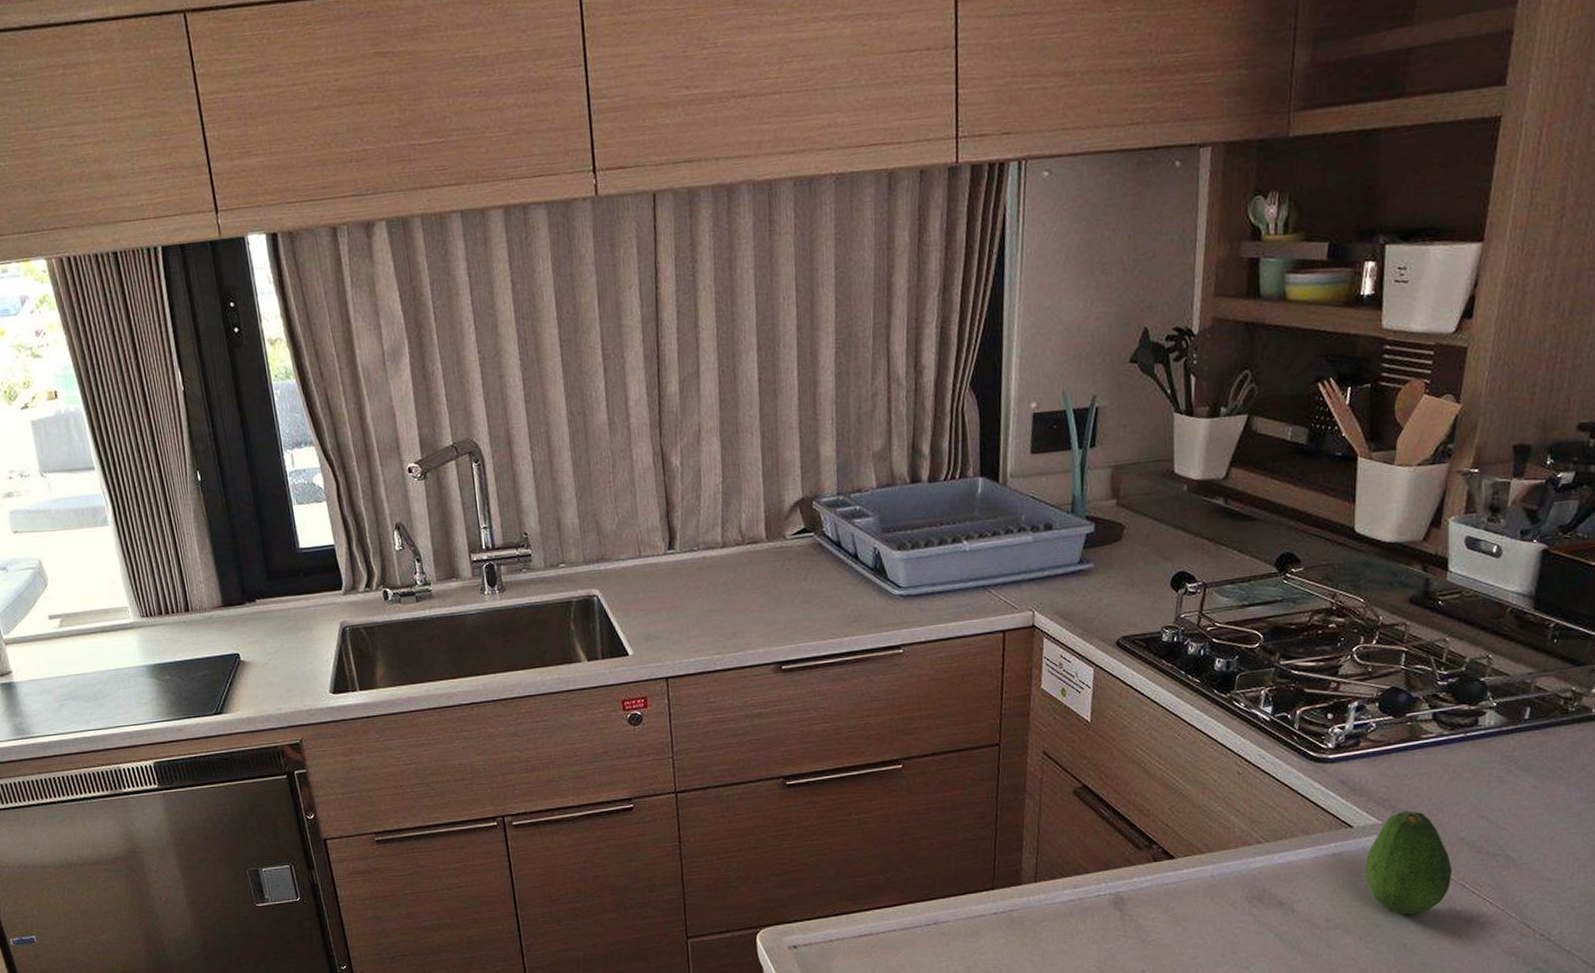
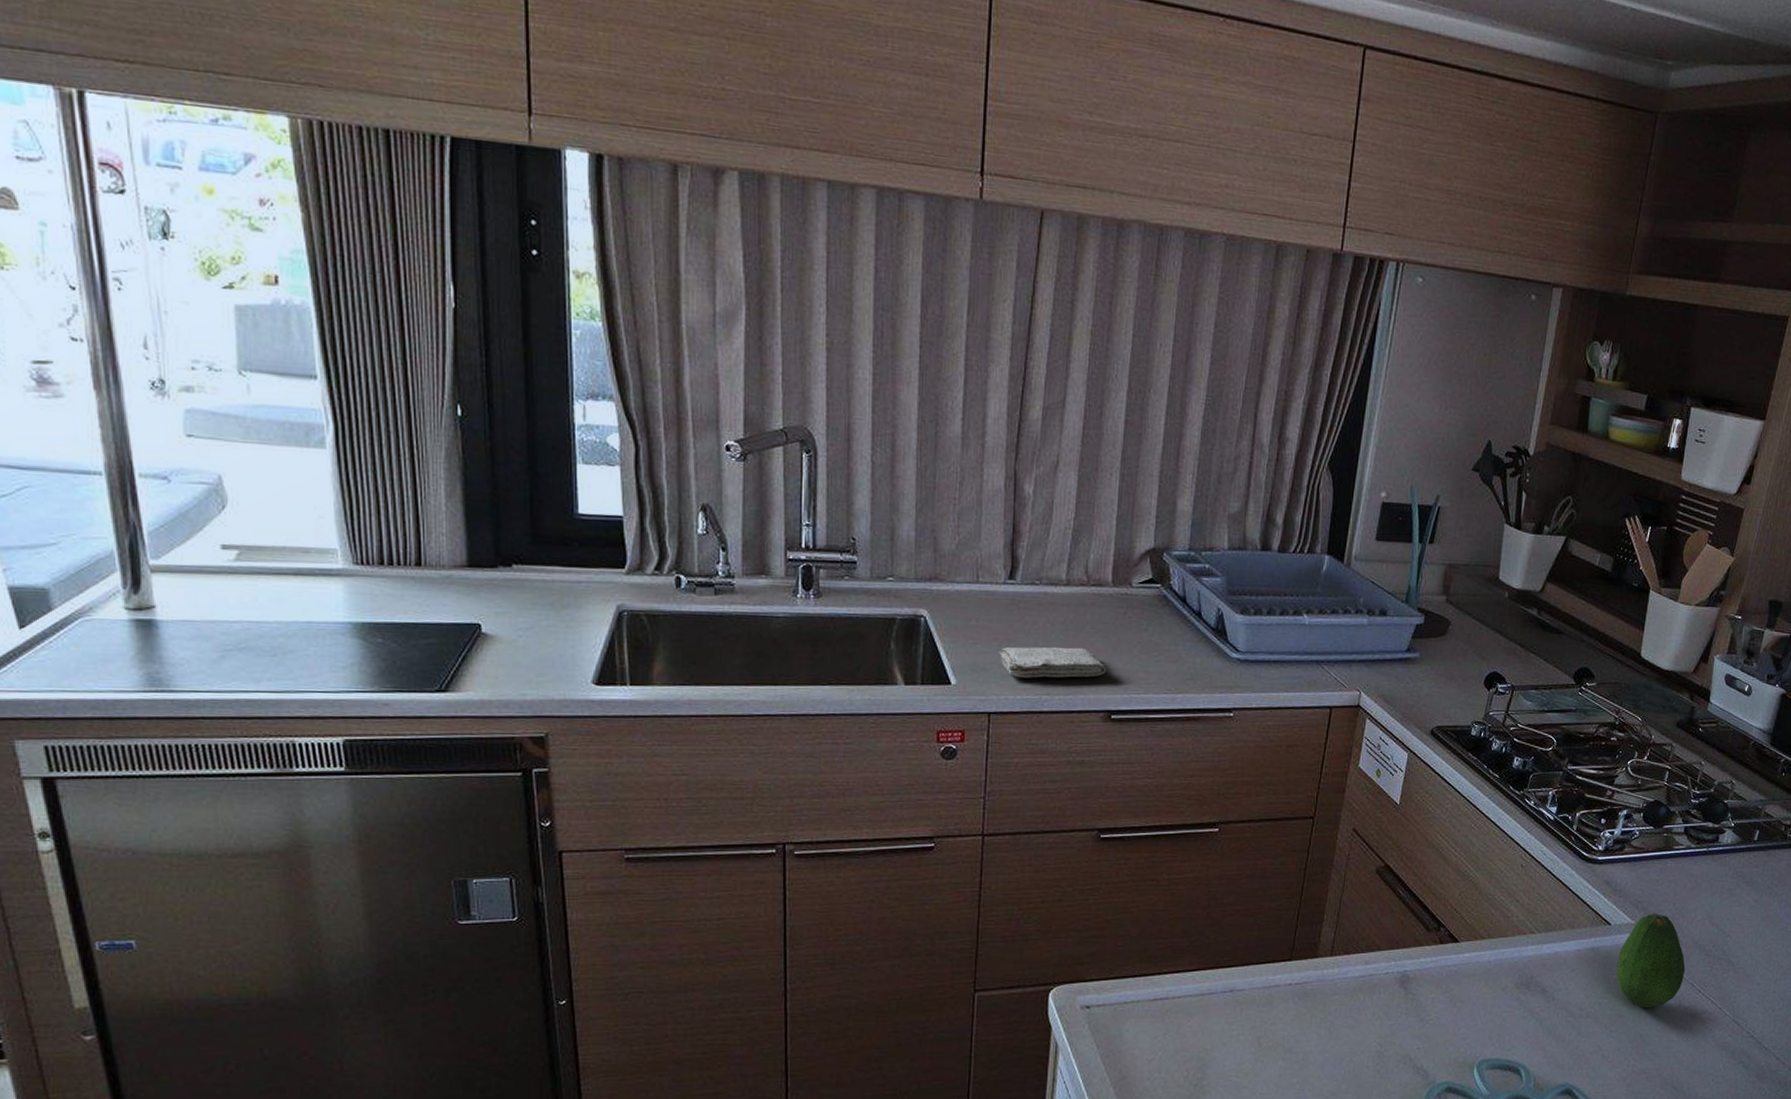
washcloth: none [668,604,771,642] -> present [998,646,1106,678]

